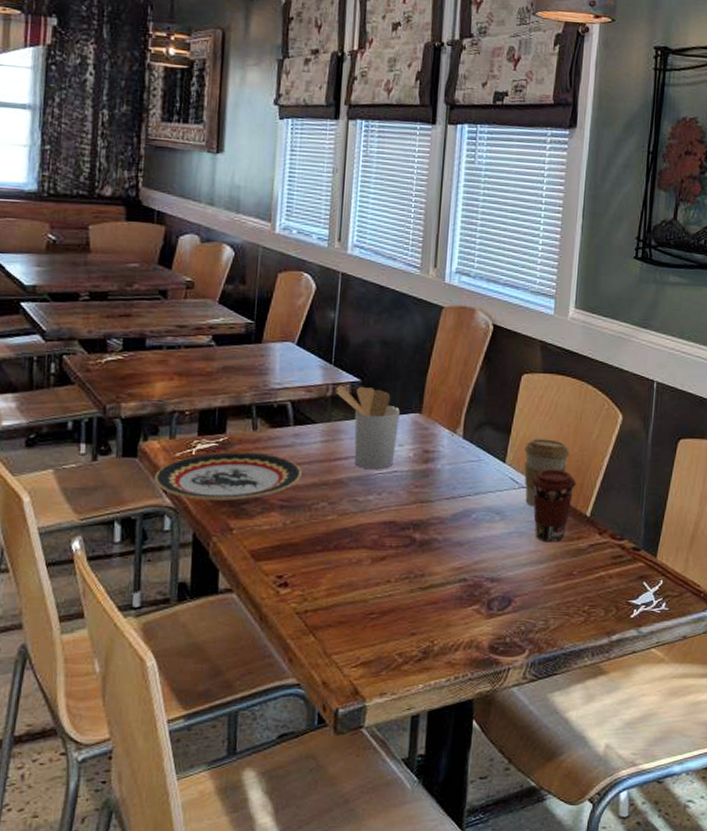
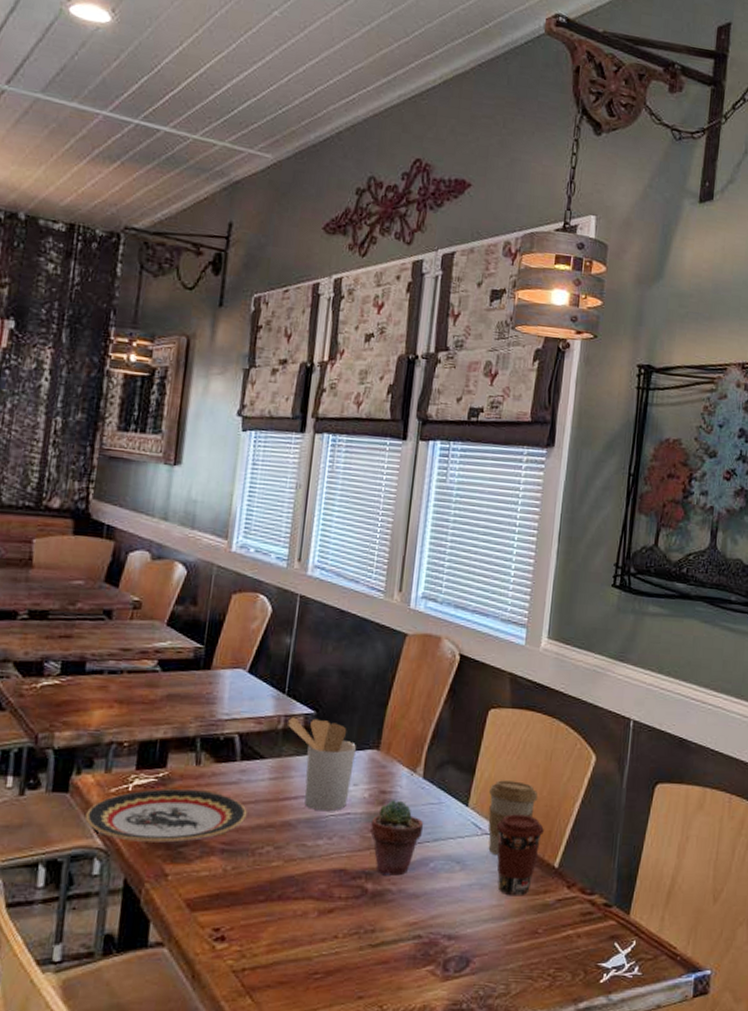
potted succulent: none [416,458,466,526] -> present [370,800,424,876]

